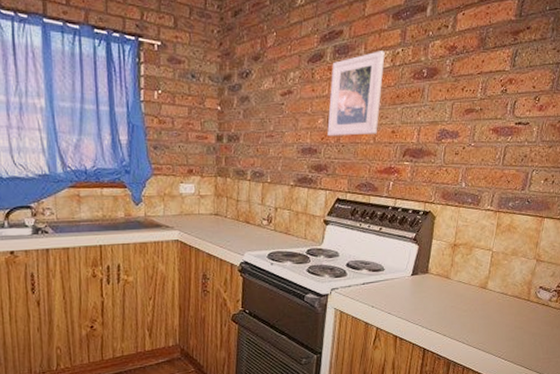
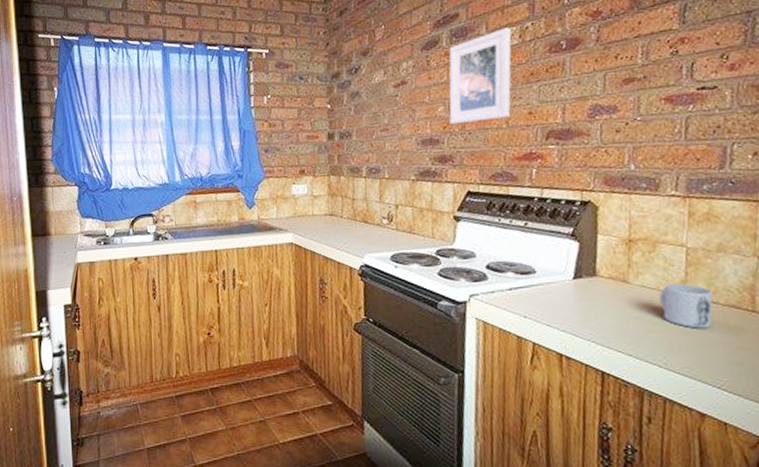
mug: none [469,279,504,314] -> present [659,283,713,329]

